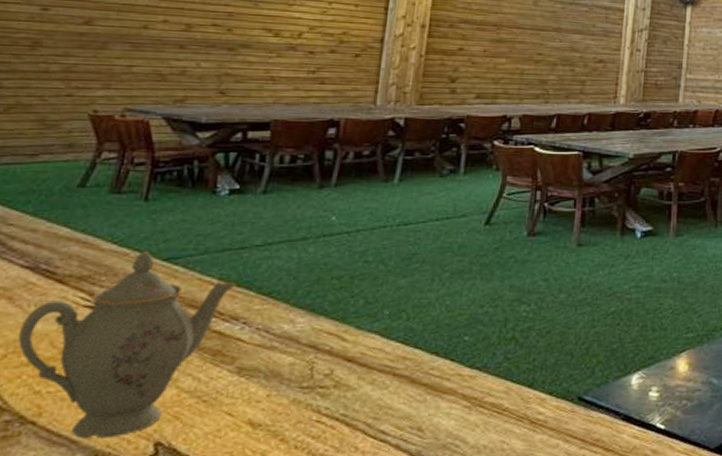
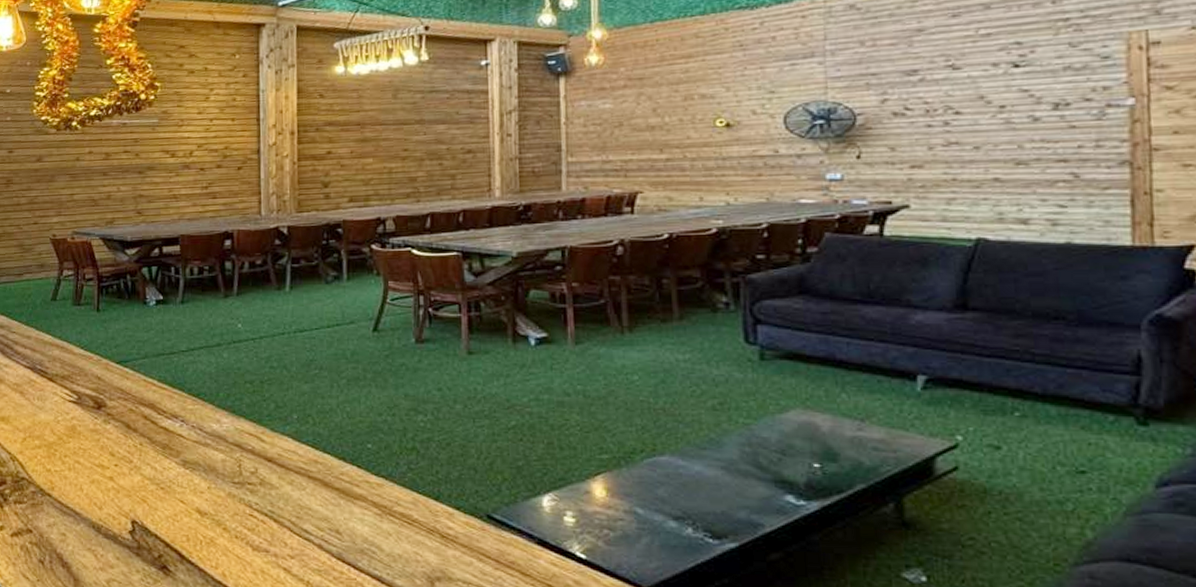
teapot: present [18,252,237,439] -> none [30,356,172,513]

